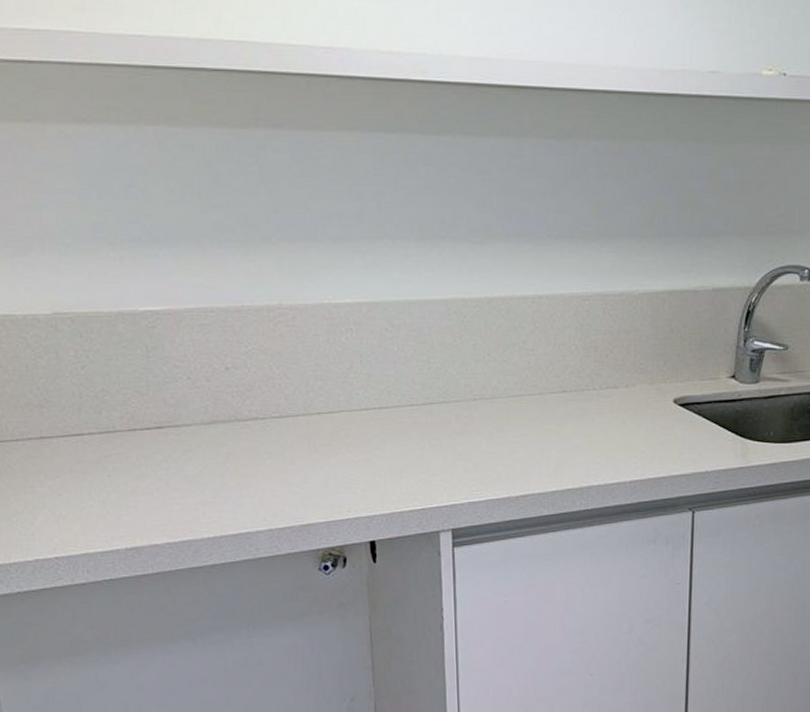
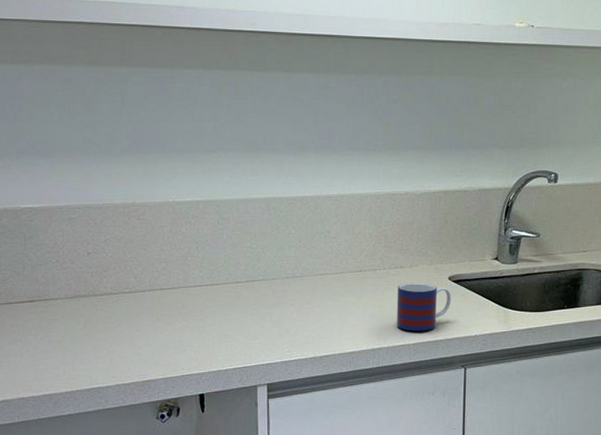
mug: none [609,406,677,466] -> present [397,282,452,331]

